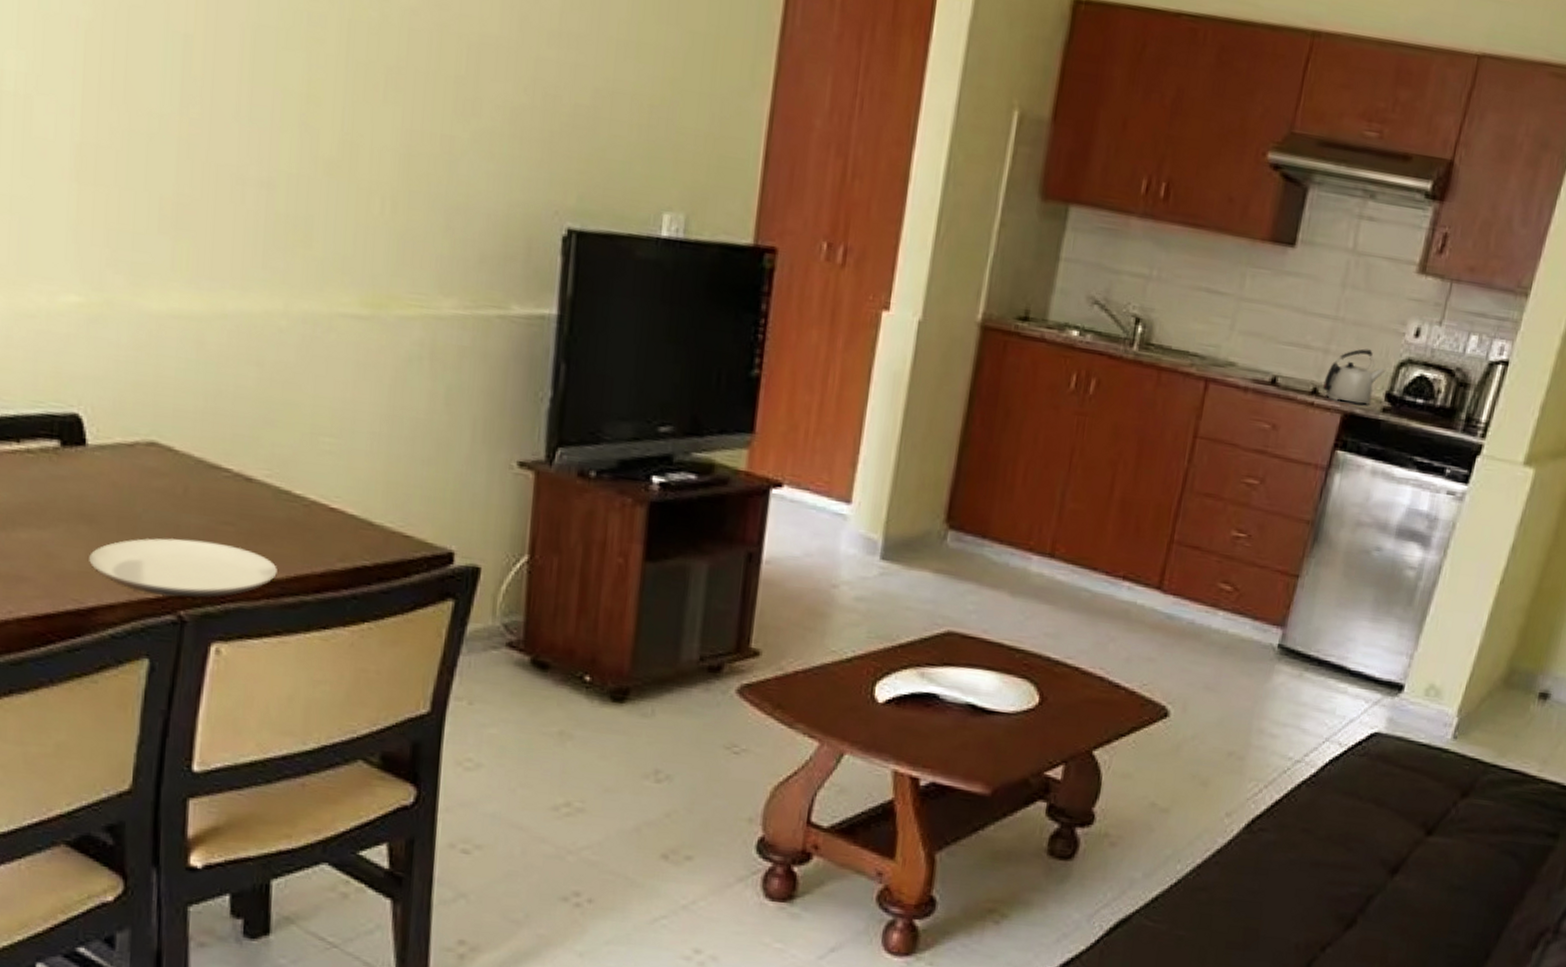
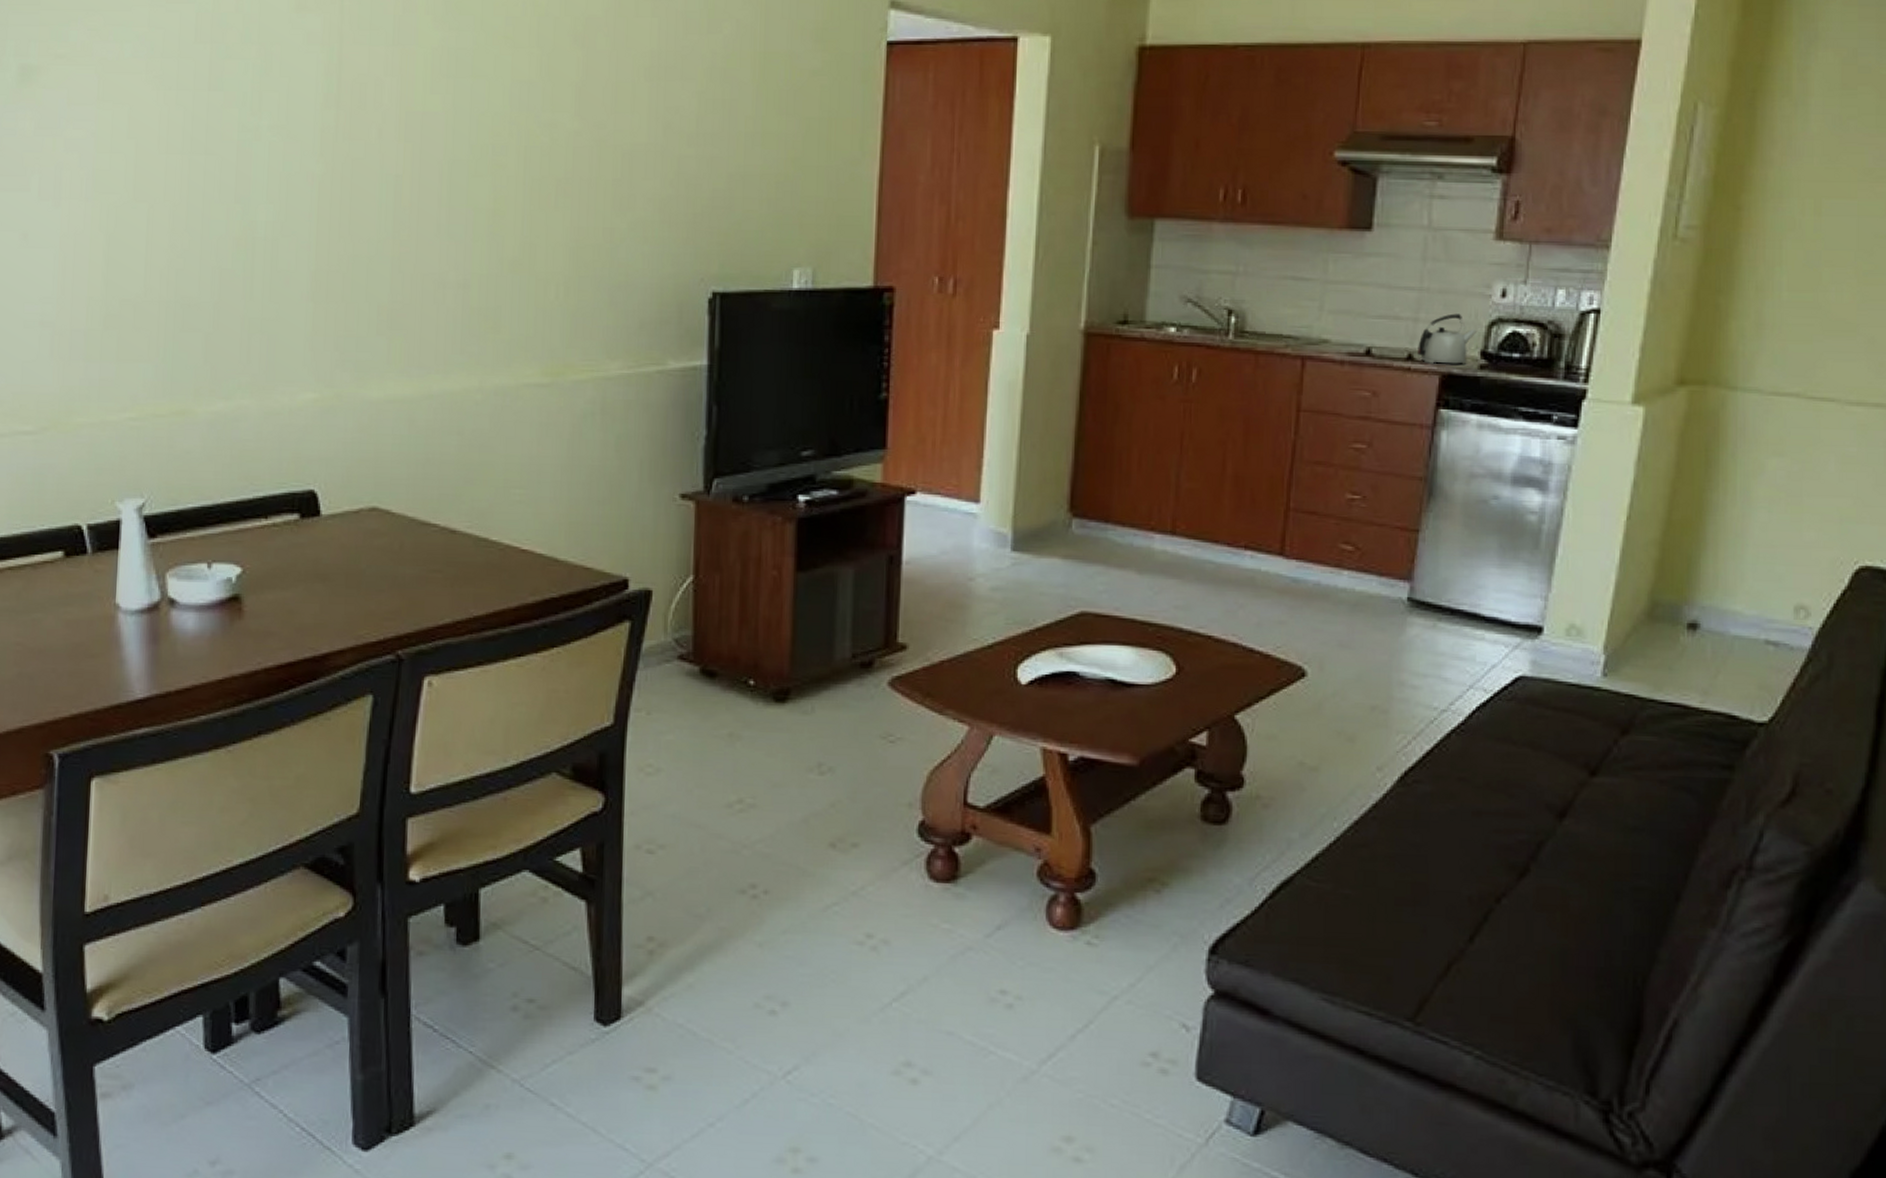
plate: present [89,538,277,598] -> none [323,587,479,639]

